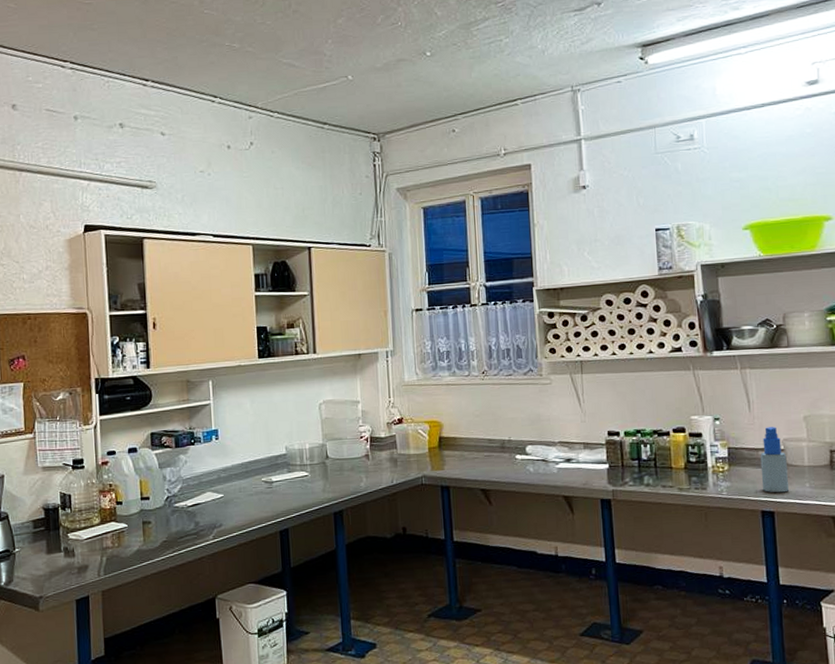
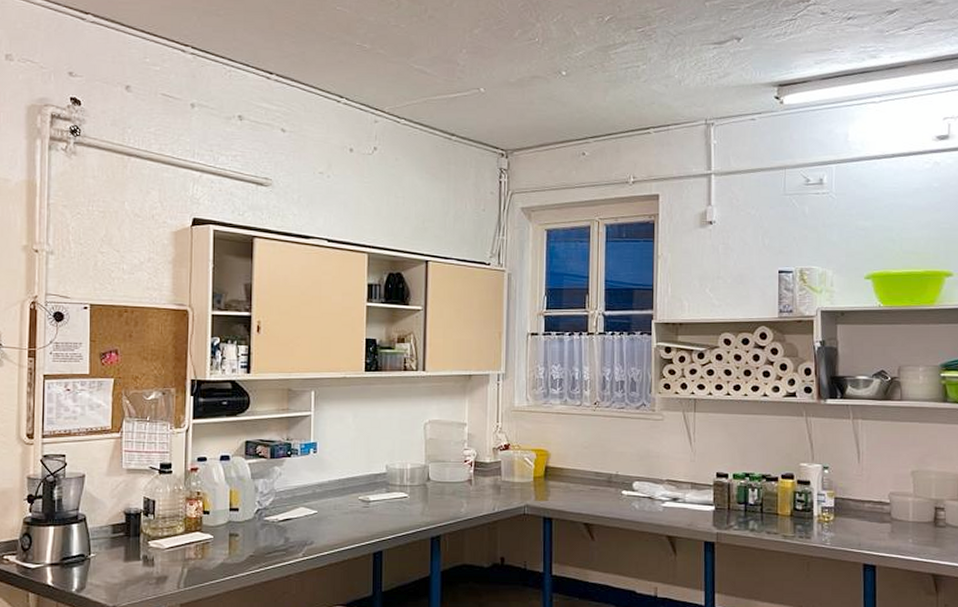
spray bottle: present [760,427,790,493] -> none [865,480,893,547]

